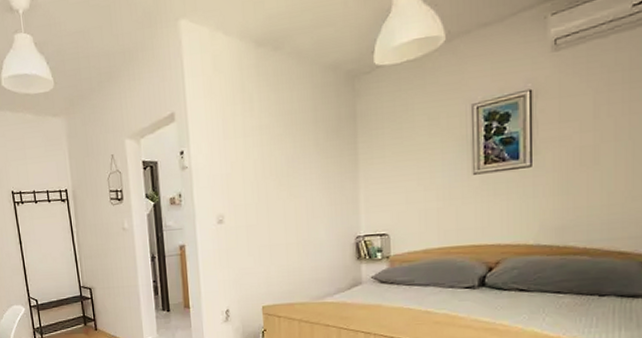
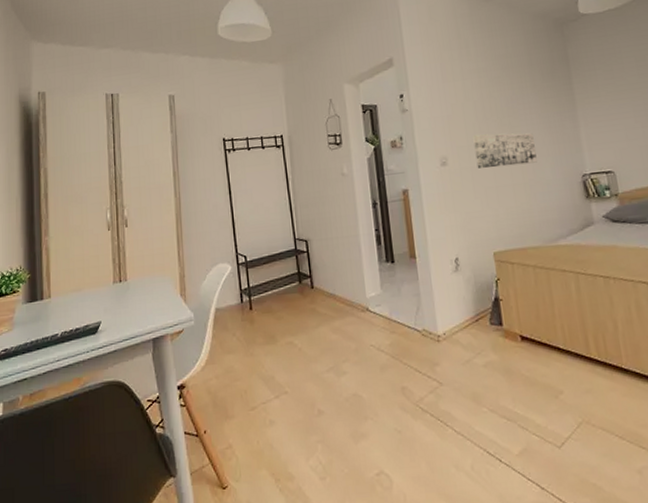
wall art: none [250,193,312,228] -> present [473,133,537,169]

